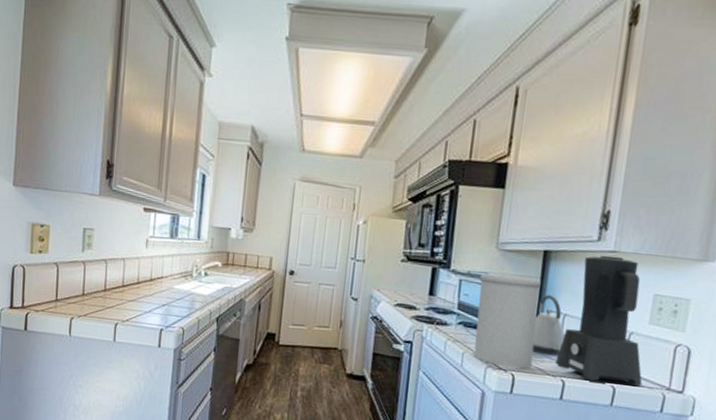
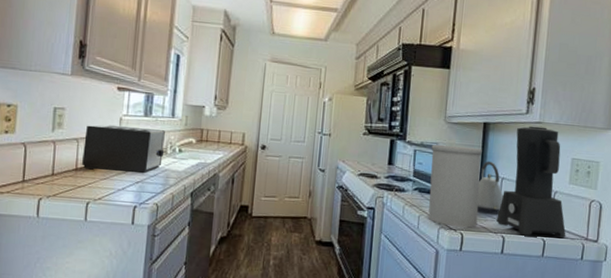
toaster: none [110,246,191,297] -> present [82,124,165,174]

